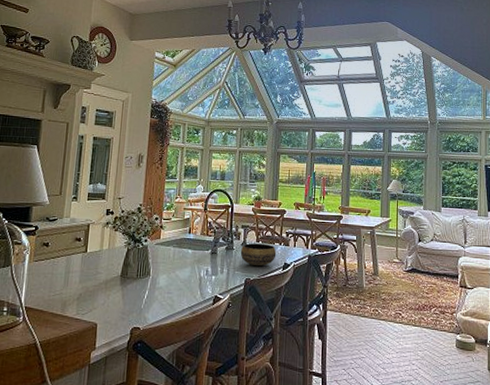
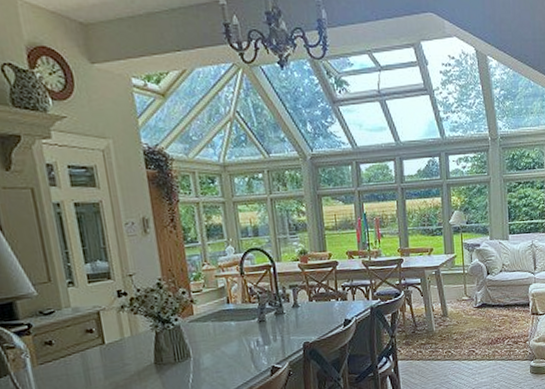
bowl: present [240,243,277,266] -> none [292,302,335,327]

